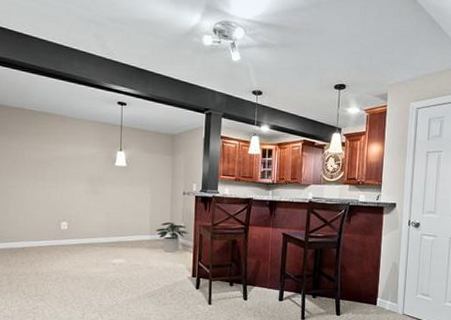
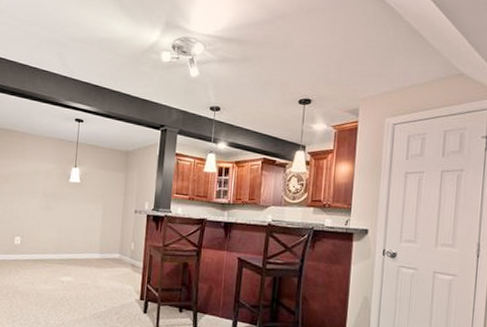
potted plant: present [155,222,189,253] -> none [105,241,139,273]

